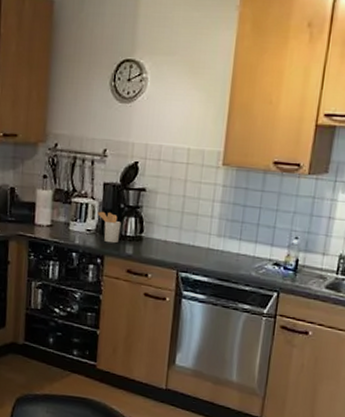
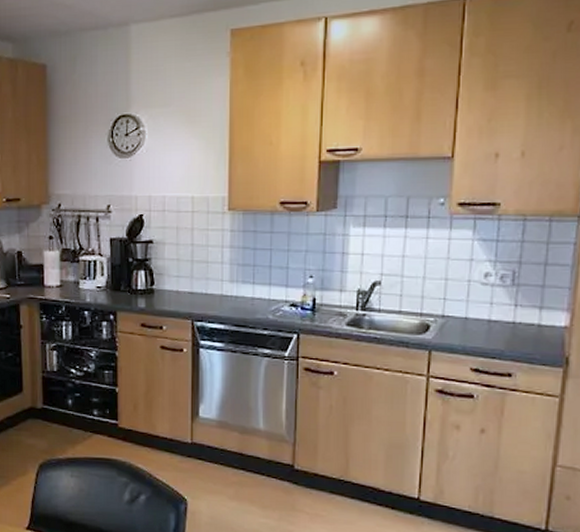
utensil holder: present [97,211,121,244] -> none [106,267,131,298]

